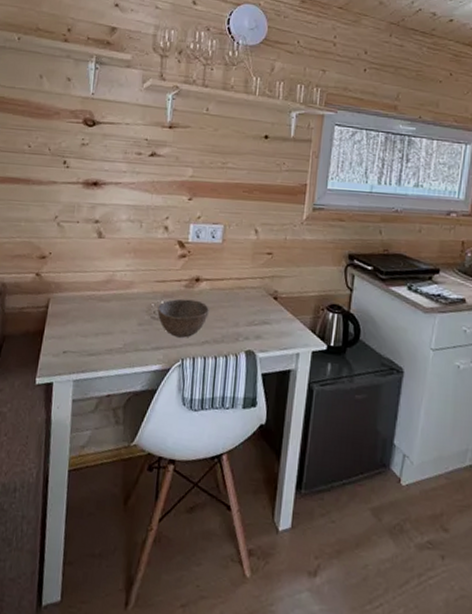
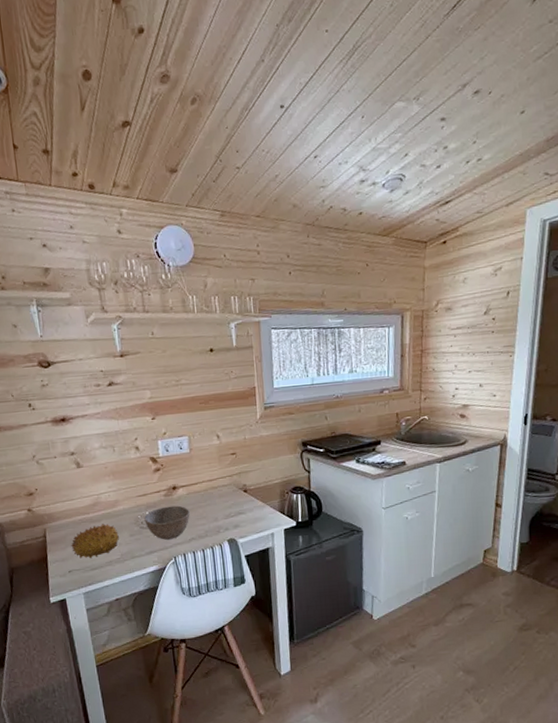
fruit: none [72,305,126,342] -> present [71,523,119,559]

